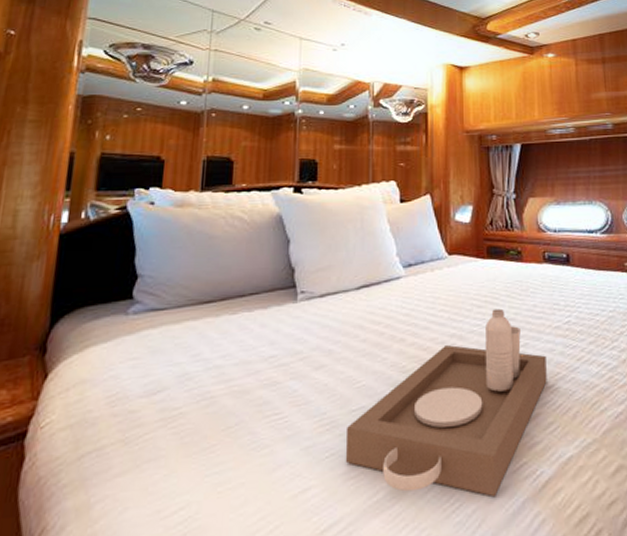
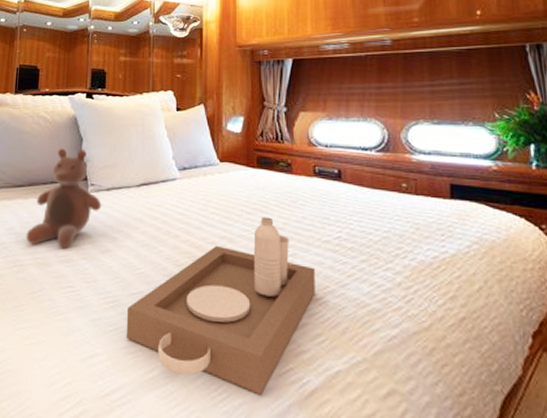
stuffed bear: none [217,252,314,370] -> present [26,148,102,248]

